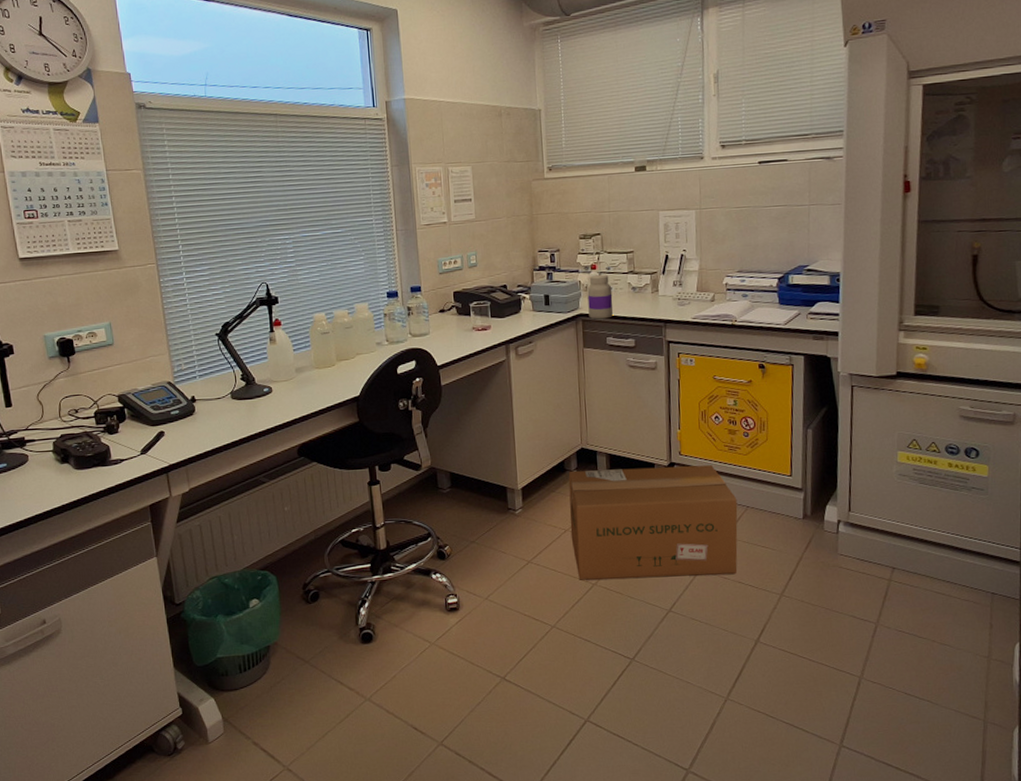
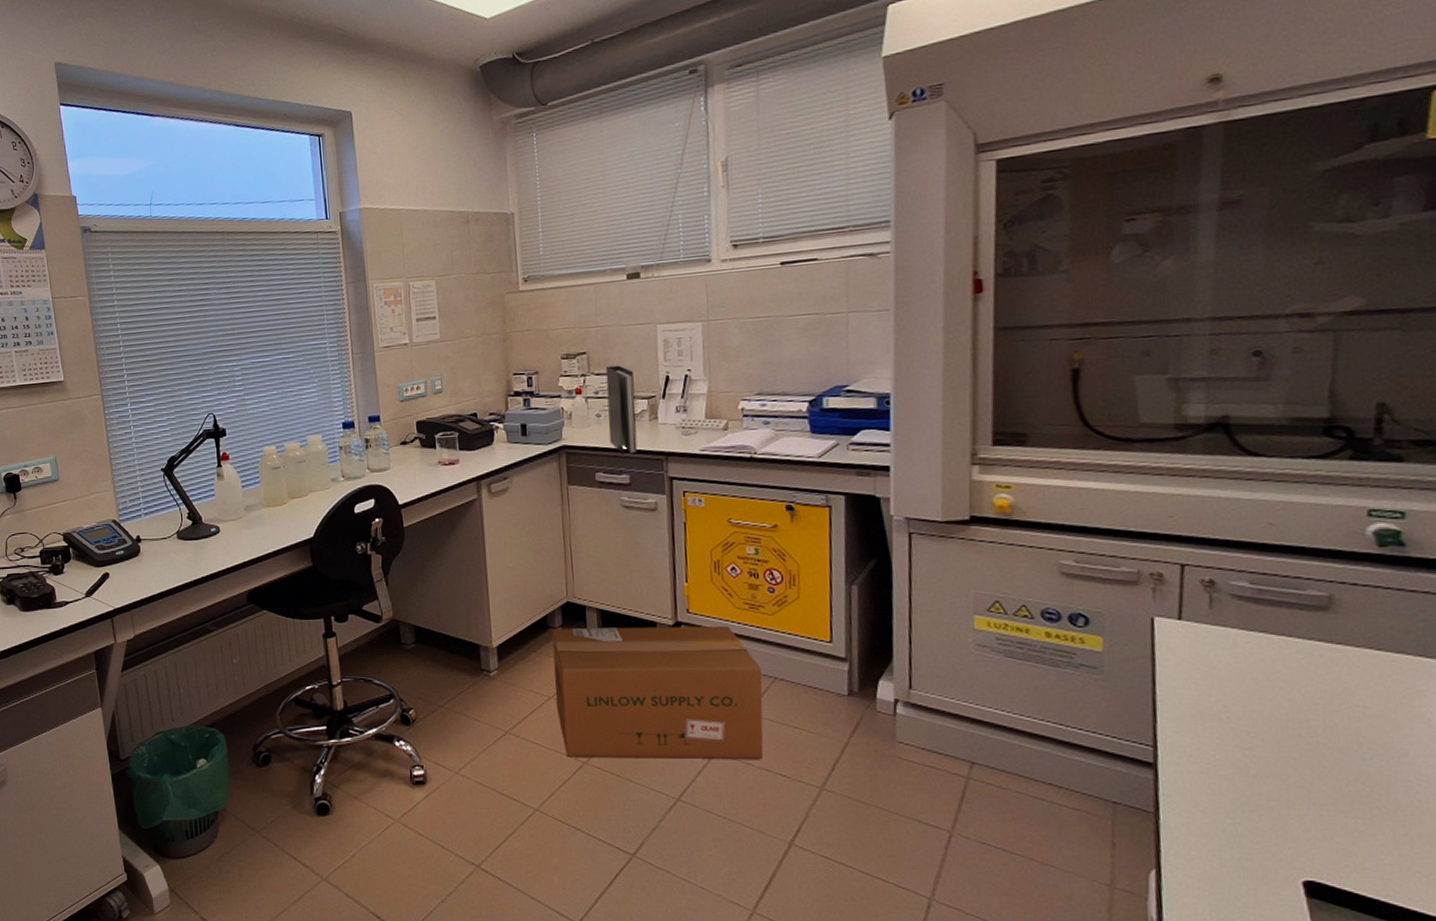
jar: present [587,274,613,320] -> none [571,399,603,452]
binder: none [616,245,642,322] -> present [605,365,638,455]

